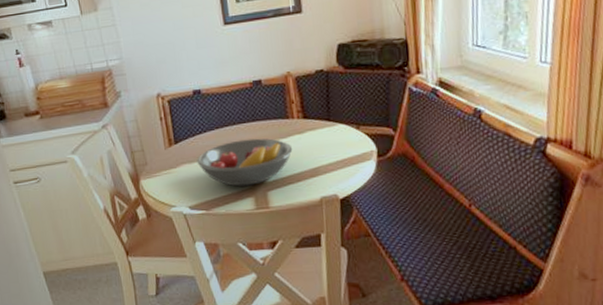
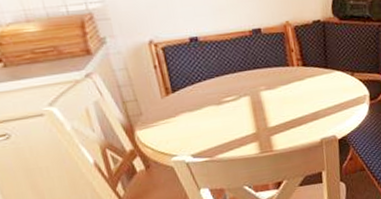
fruit bowl: present [197,138,293,187] -> none [197,85,294,133]

